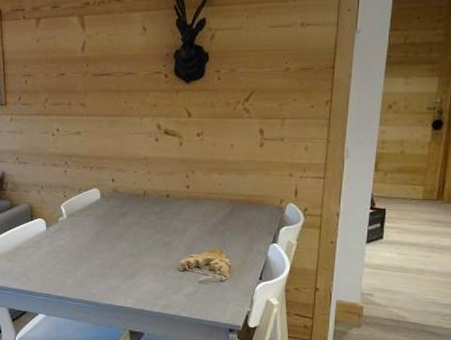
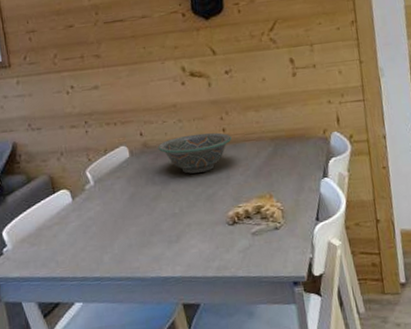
decorative bowl: none [126,187,194,222] -> present [158,132,232,174]

